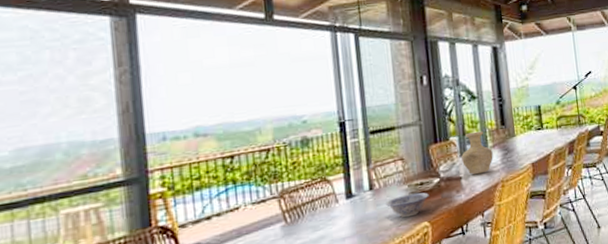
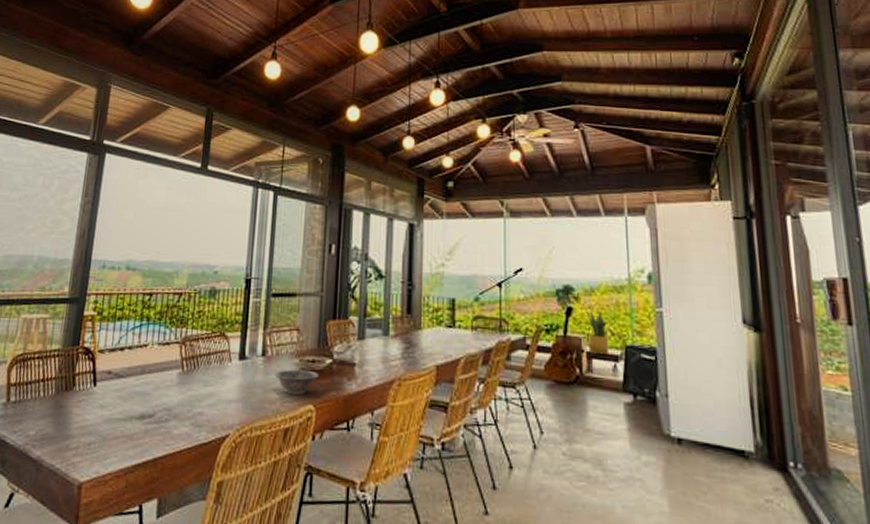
vase: present [461,131,493,175] -> none [359,315,393,365]

